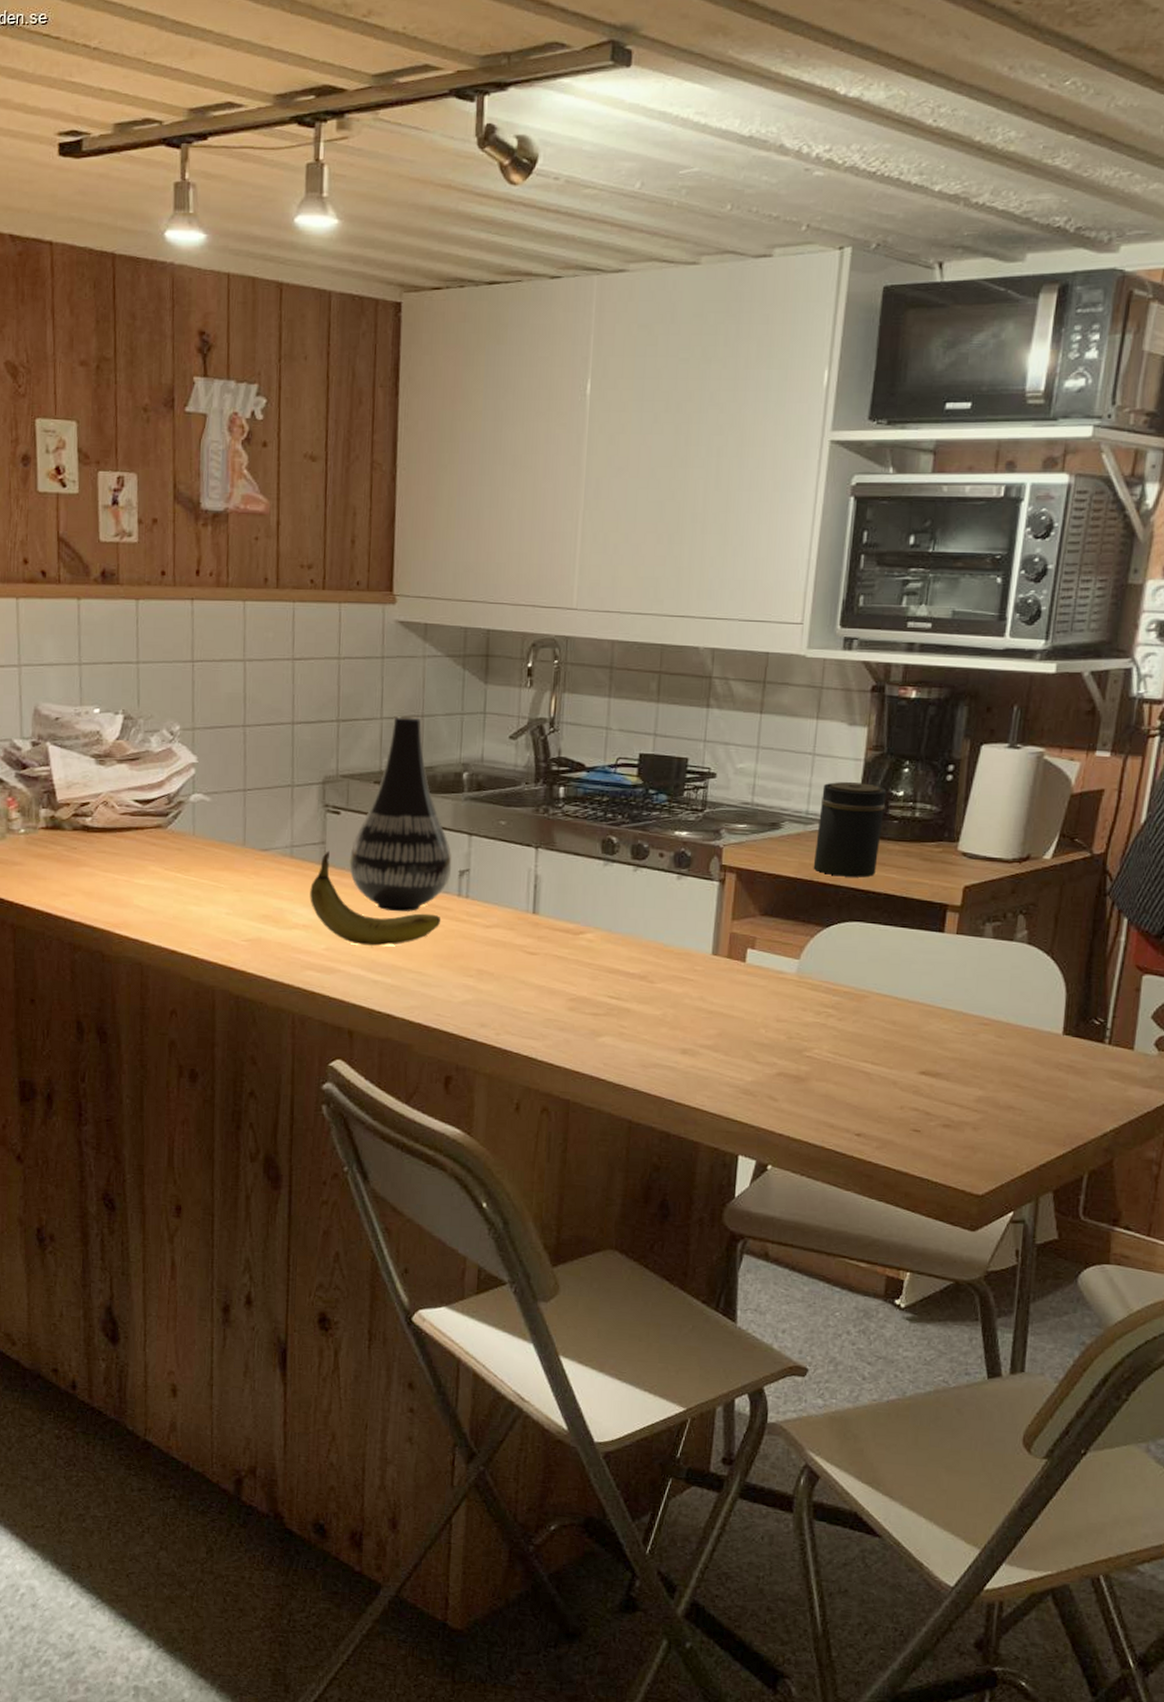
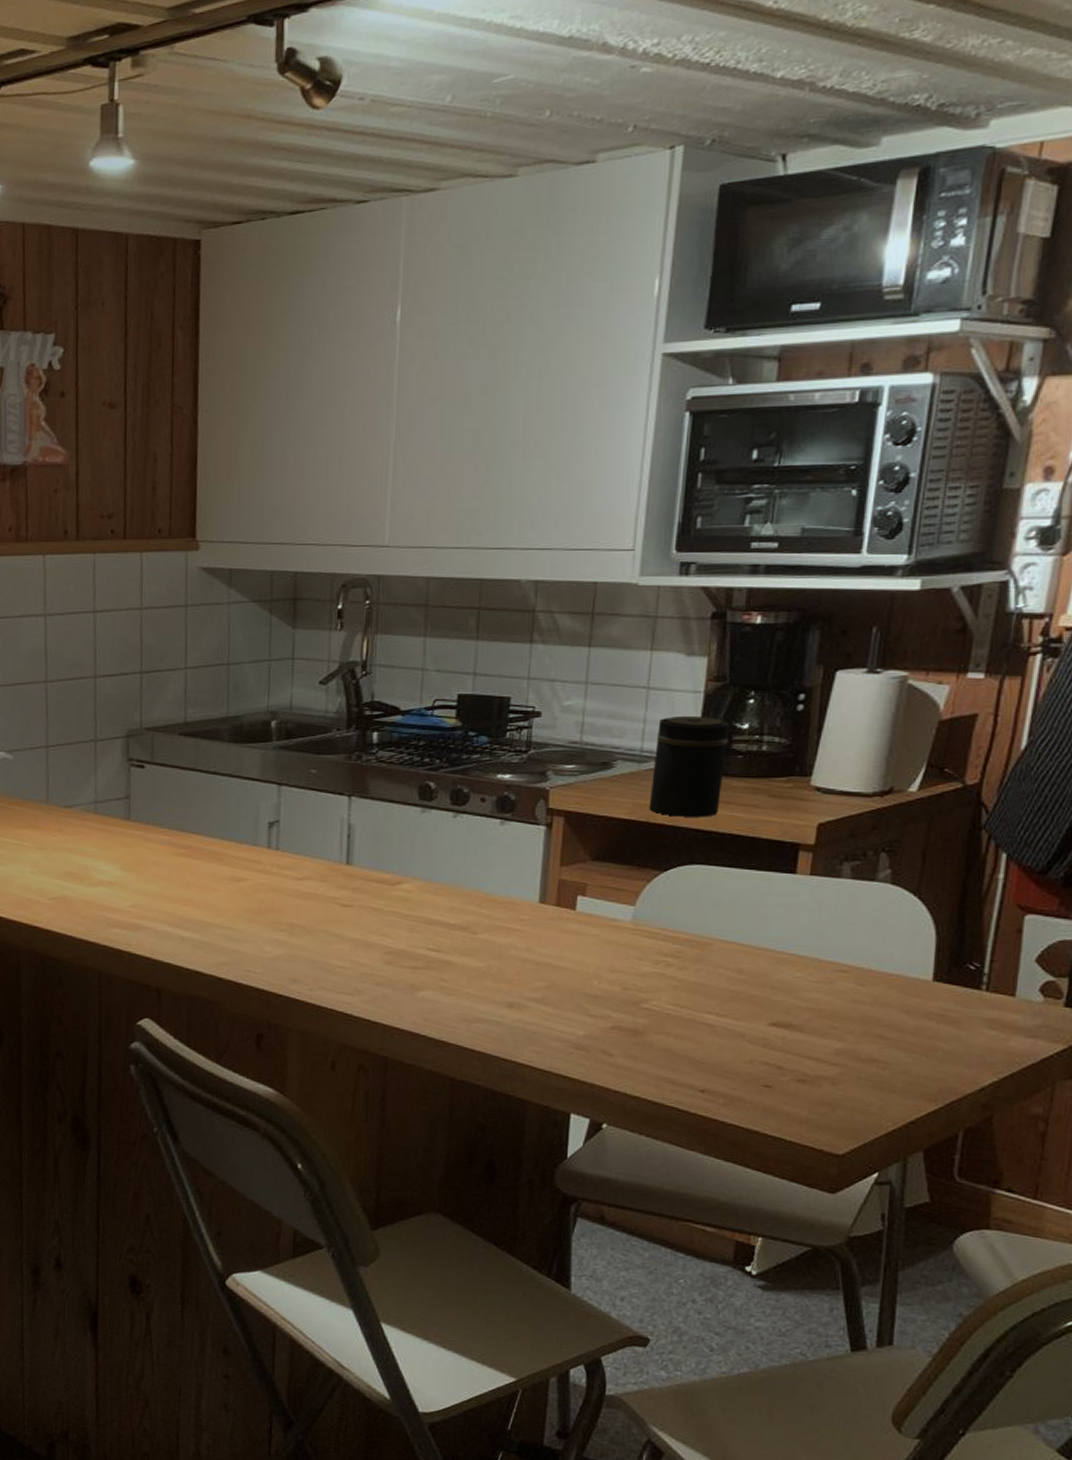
fruit: present [310,851,441,947] -> none [115,805,251,903]
vase: present [348,715,452,911] -> none [153,664,261,865]

